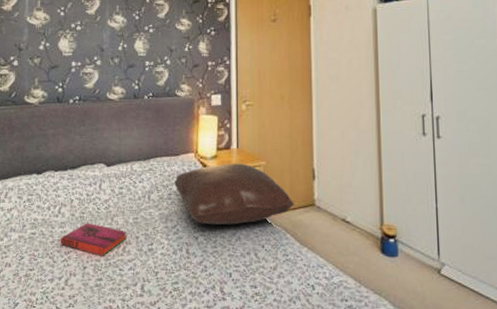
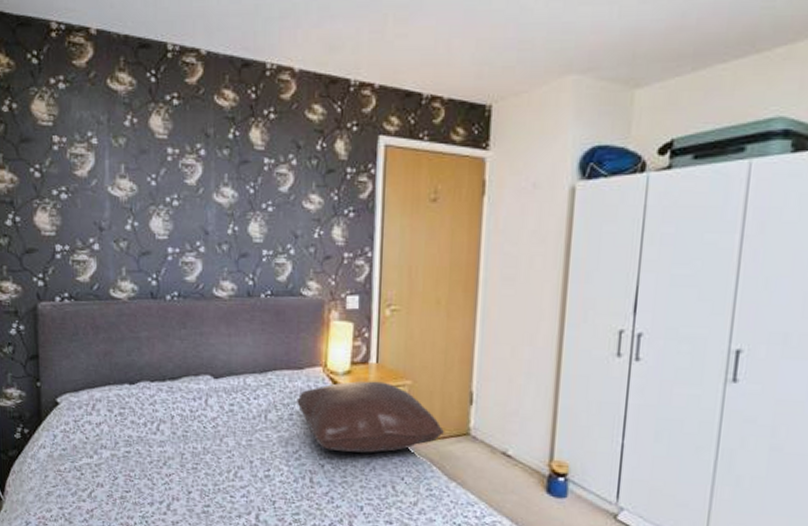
hardback book: present [60,222,126,256] -> none [160,442,238,481]

